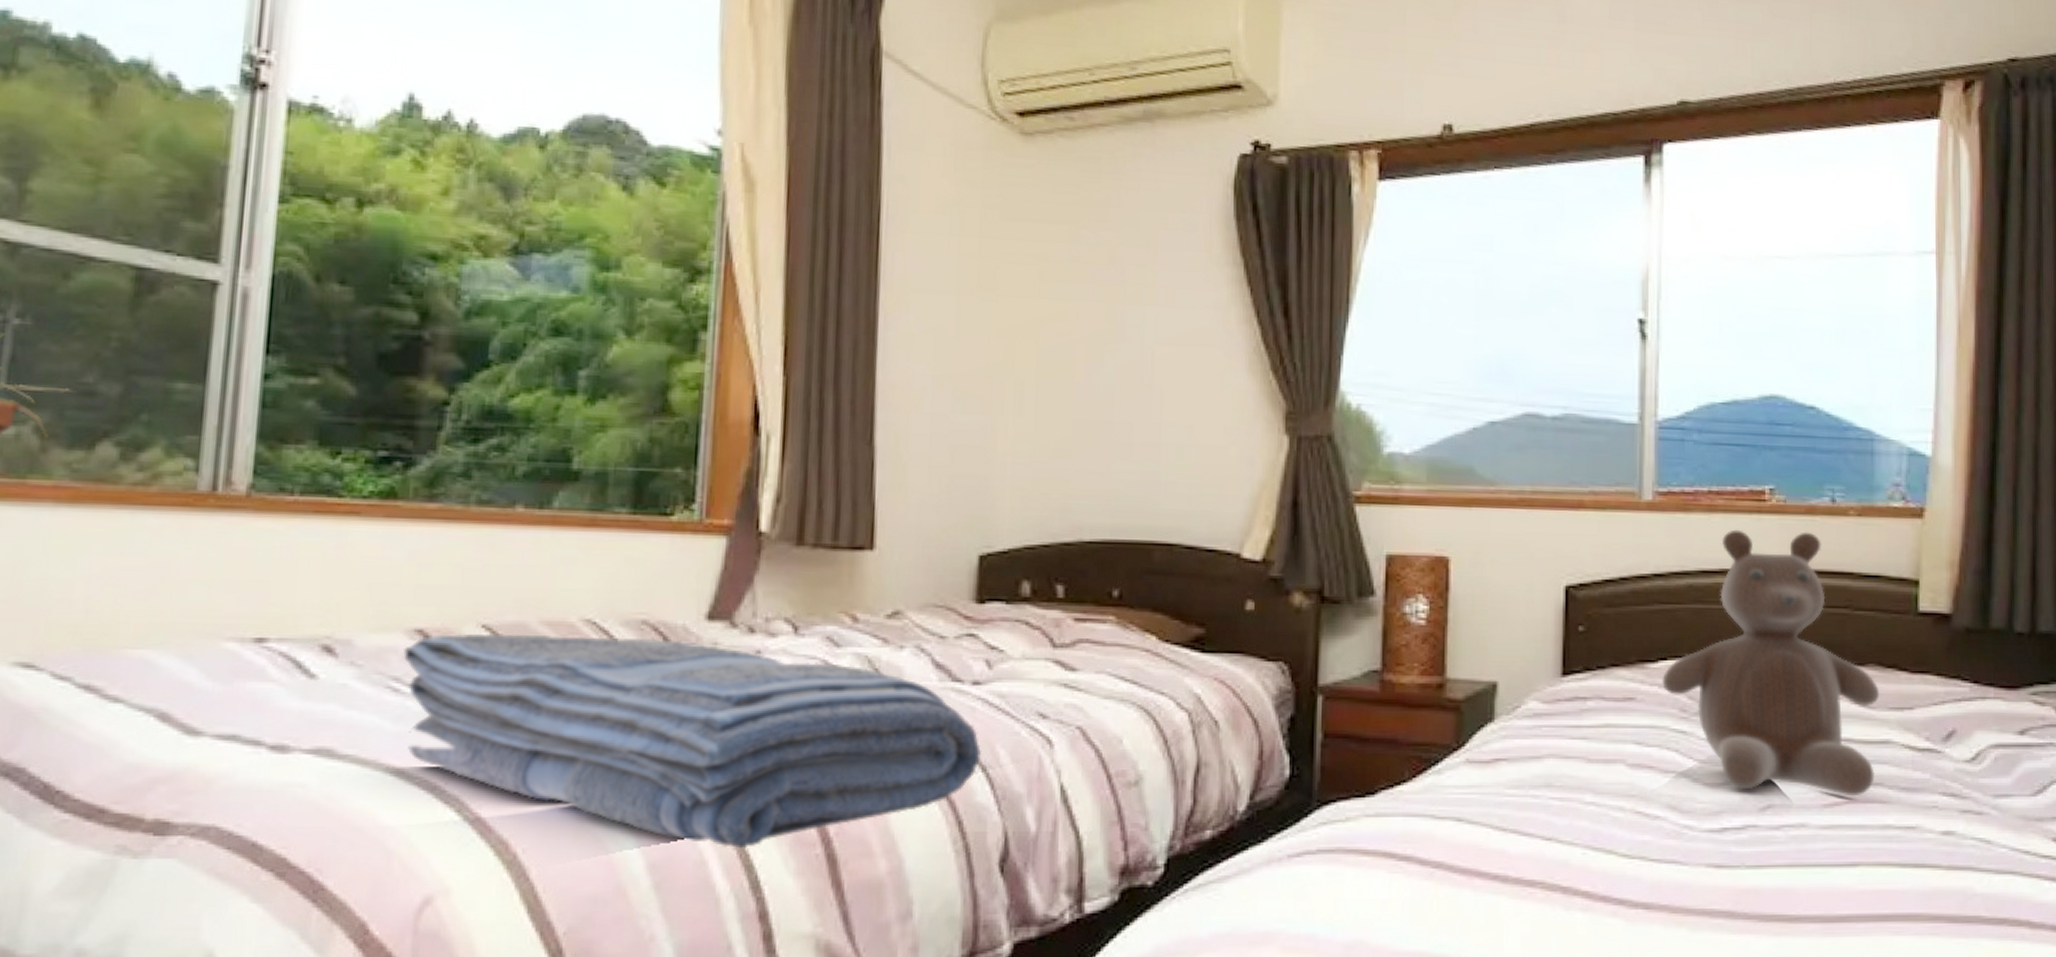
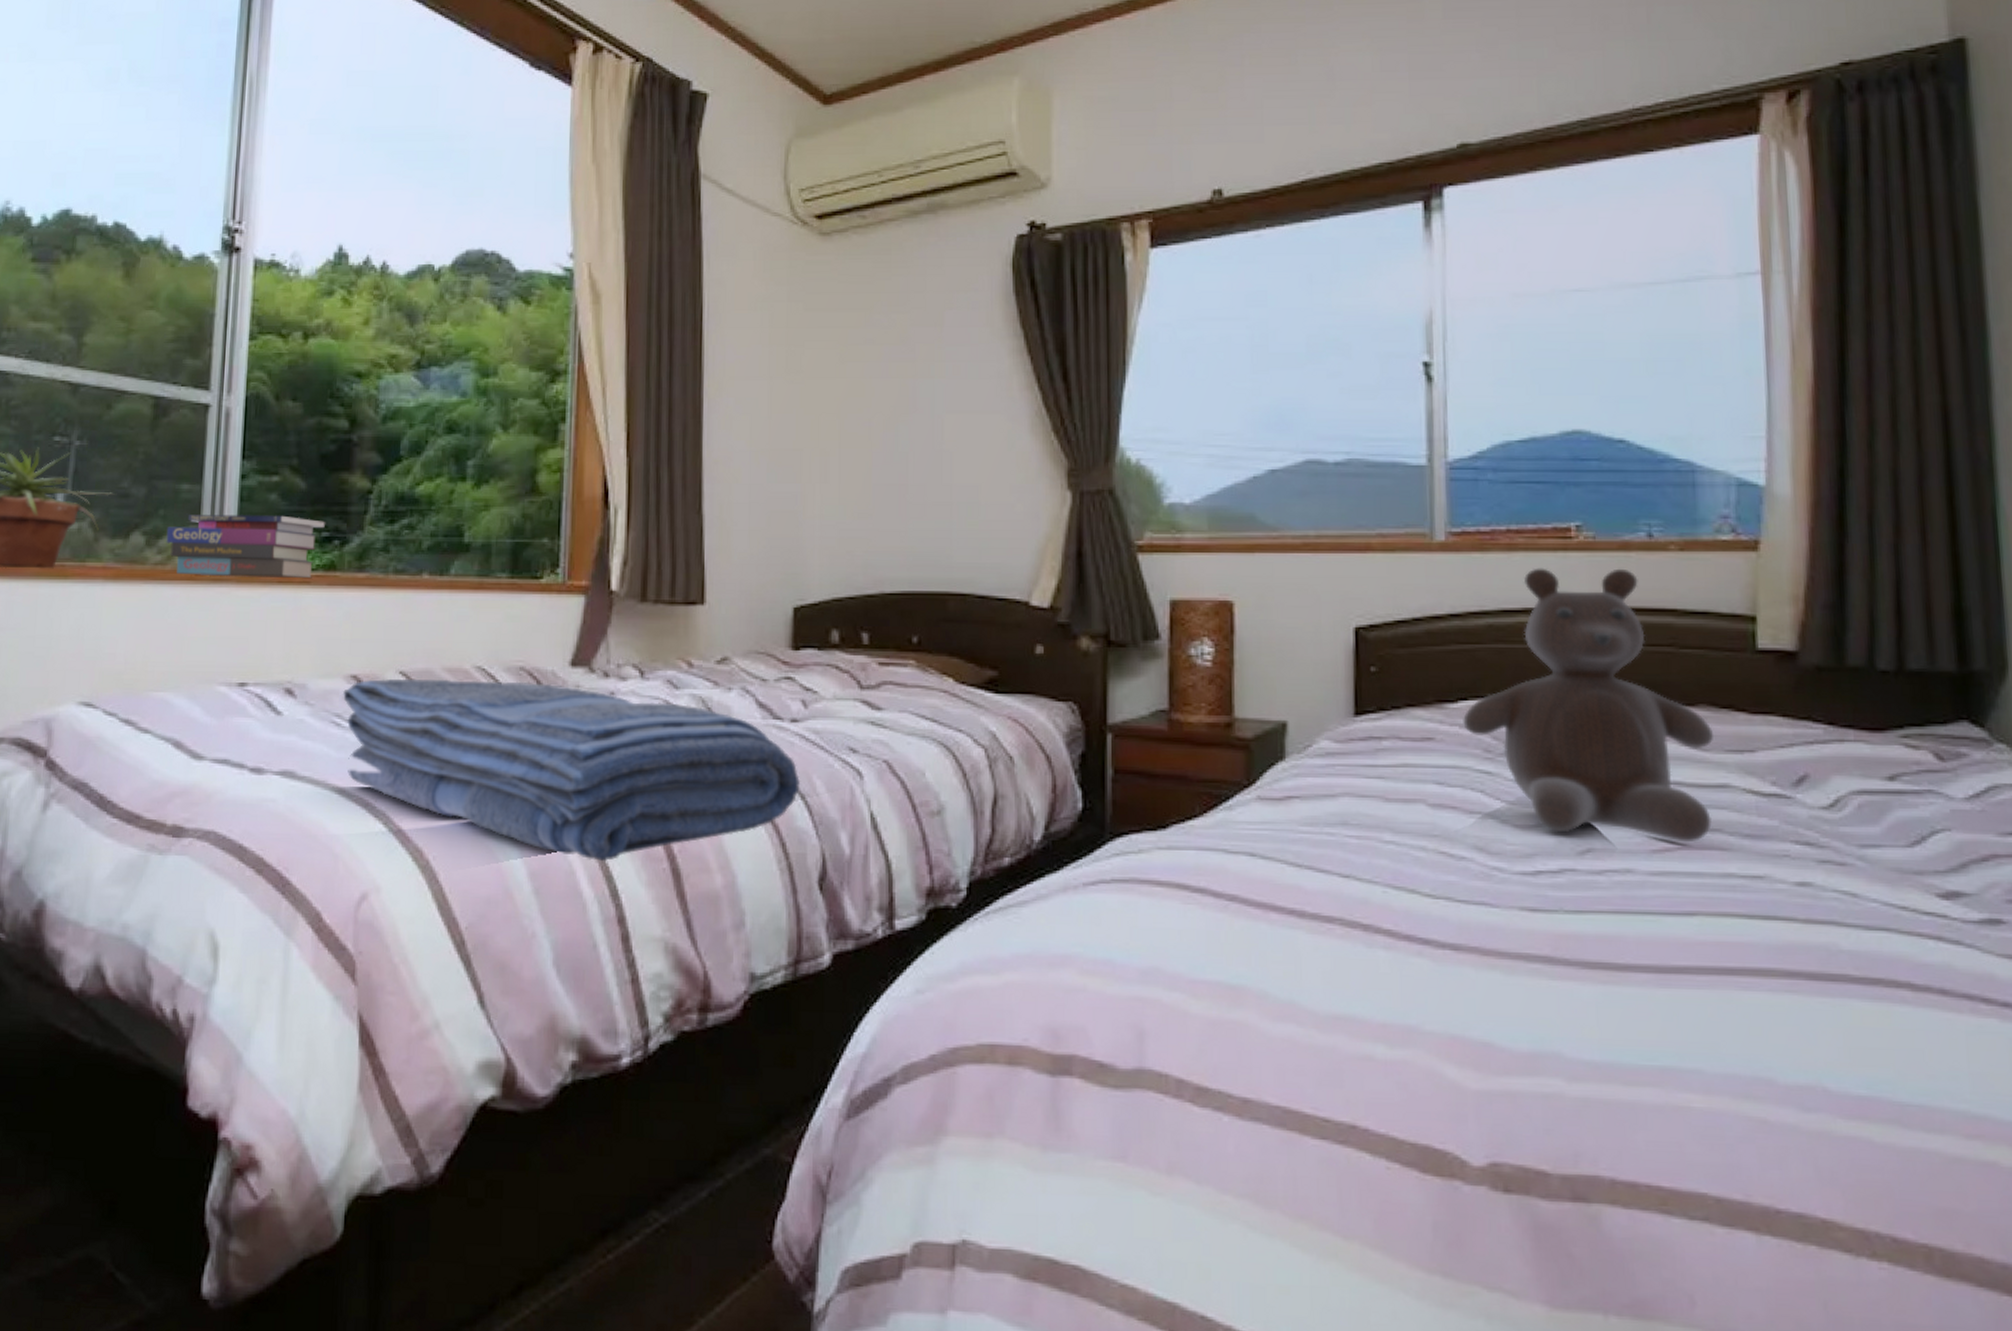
books: none [150,422,383,509] -> present [166,515,325,579]

